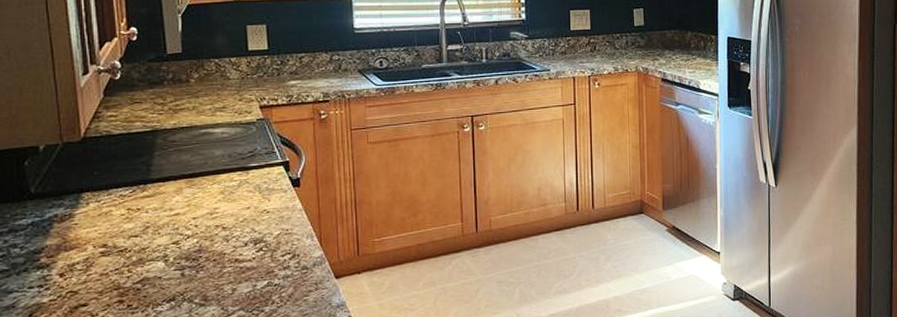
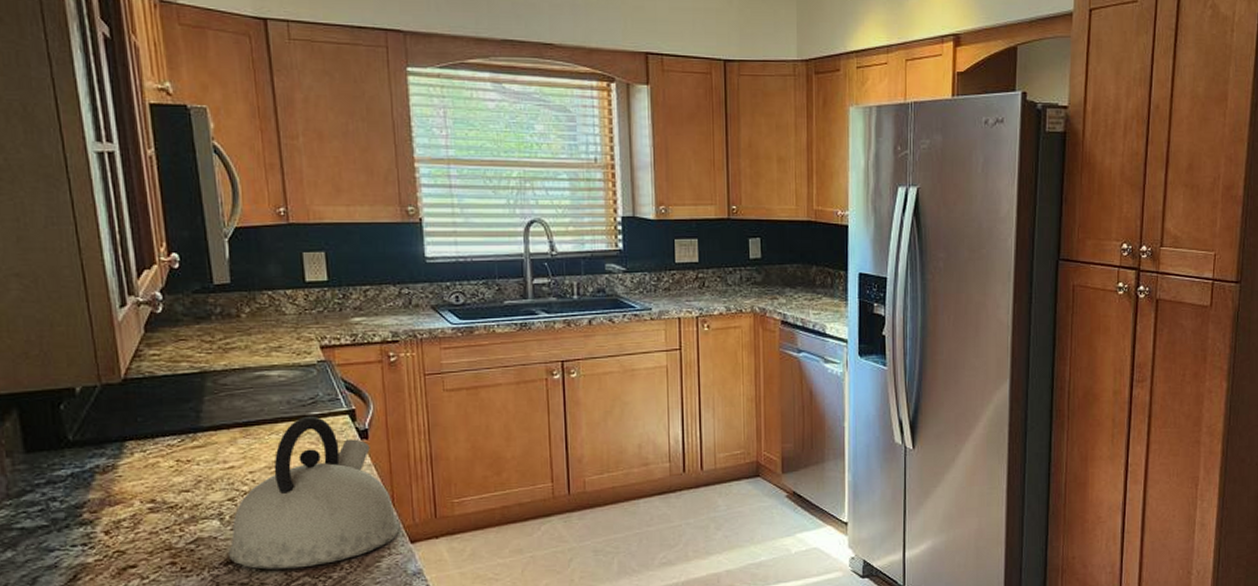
kettle: none [171,167,327,305] -> present [228,415,401,570]

